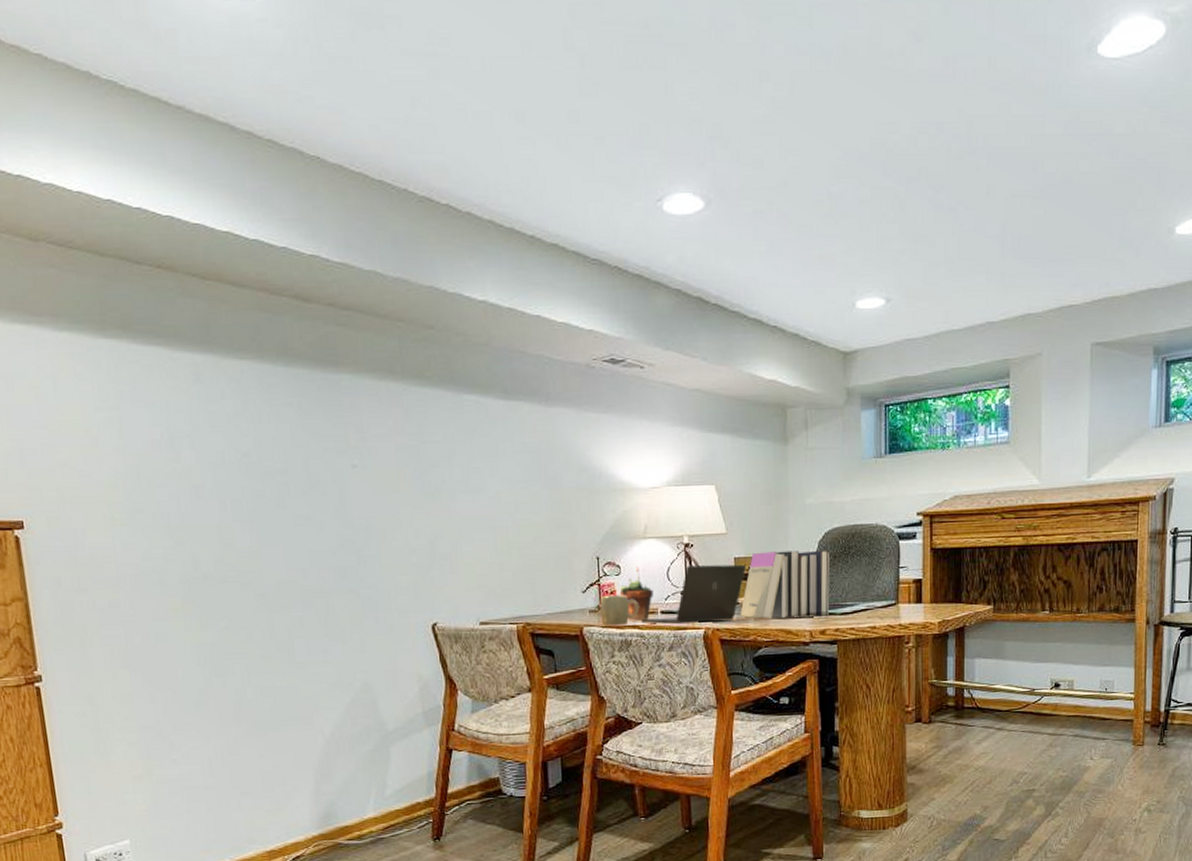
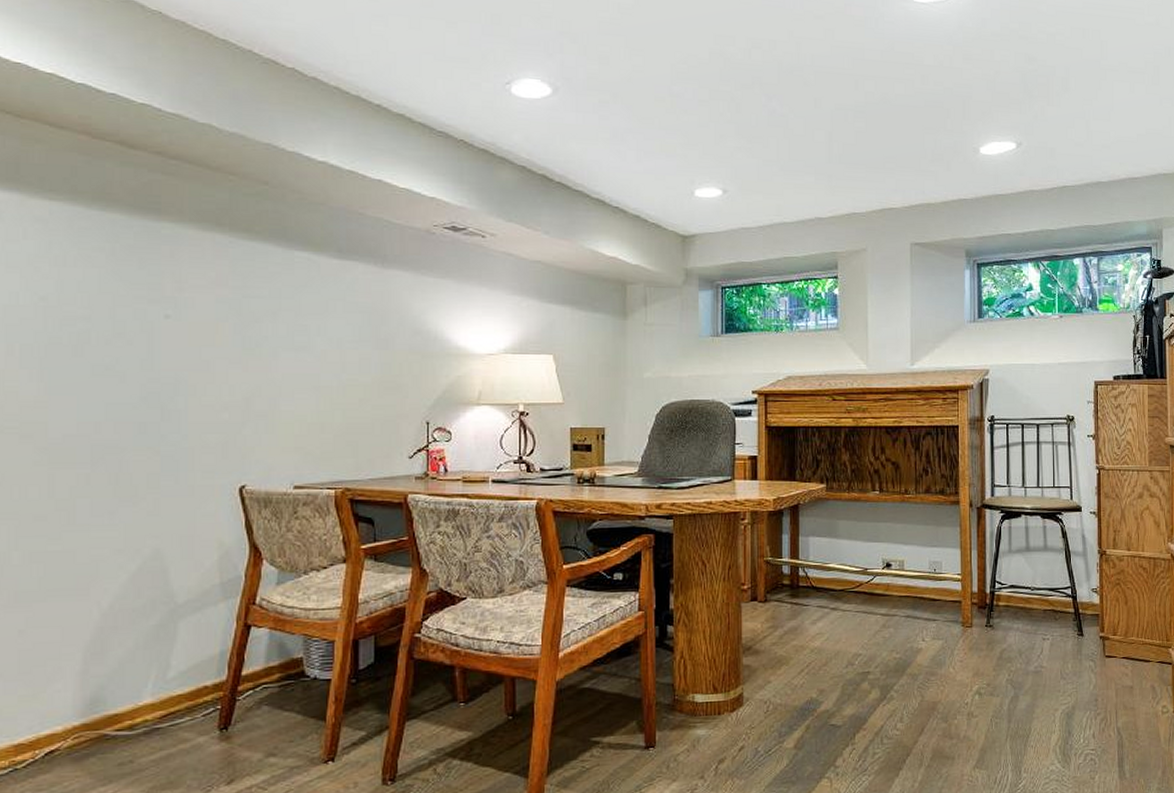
mug: present [600,594,639,626] -> none [427,461,468,494]
succulent plant: present [619,565,654,622] -> none [449,432,485,491]
laptop: present [642,564,746,625] -> none [471,433,582,495]
books: present [740,550,830,620] -> none [575,423,666,492]

